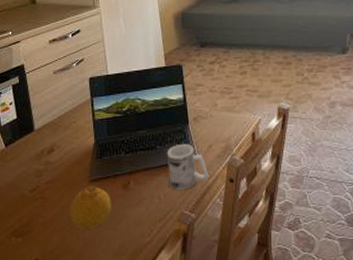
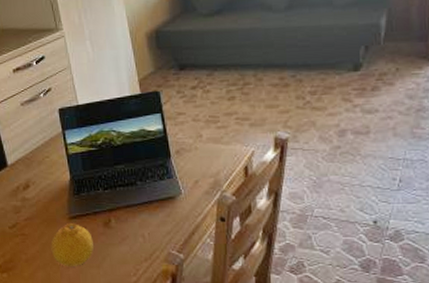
mug: present [167,143,209,191] -> none [148,179,197,230]

